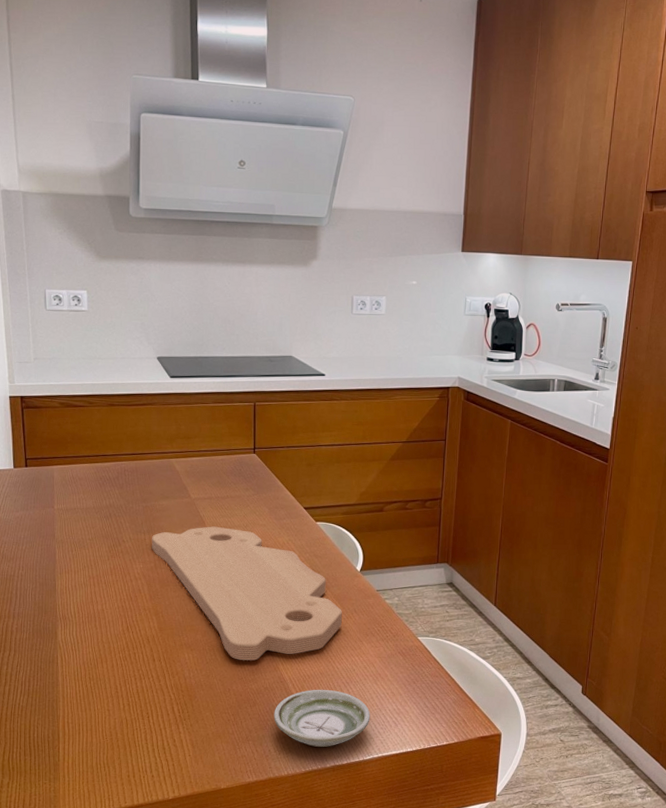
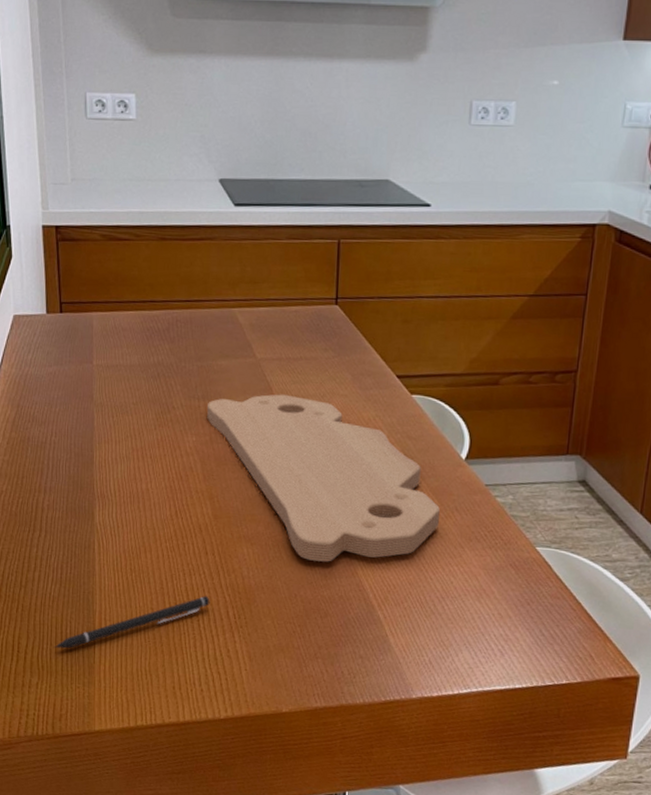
pen: none [23,695,158,751] -> present [54,595,210,649]
saucer: present [274,689,371,747] -> none [349,602,470,674]

